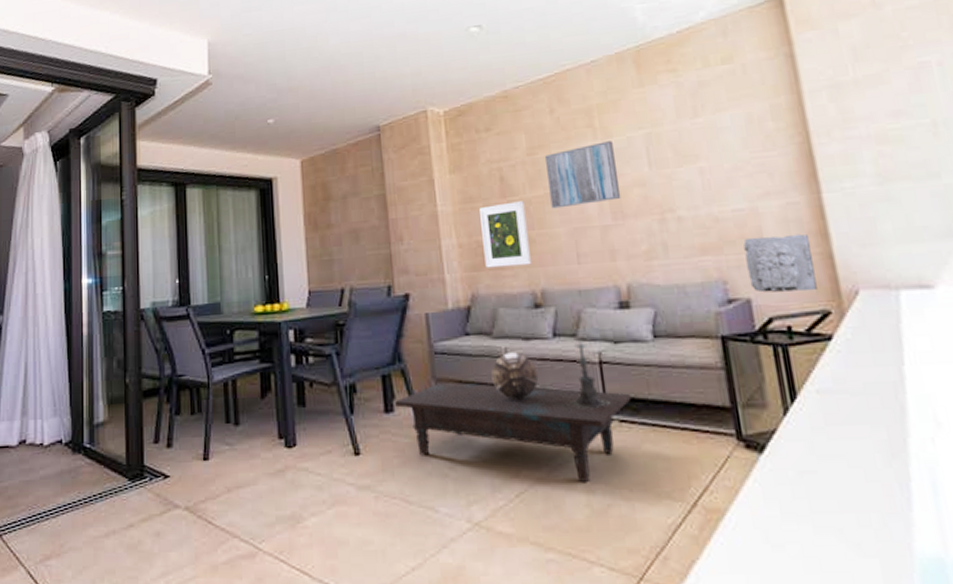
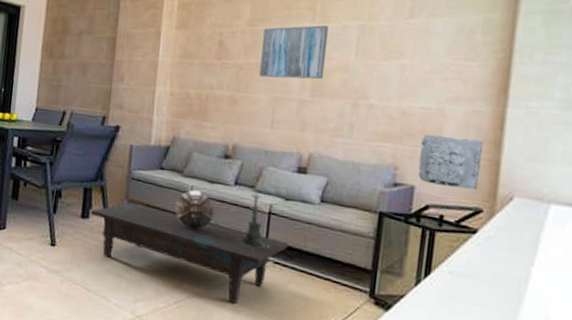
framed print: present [480,201,531,268] -> none [190,64,236,122]

